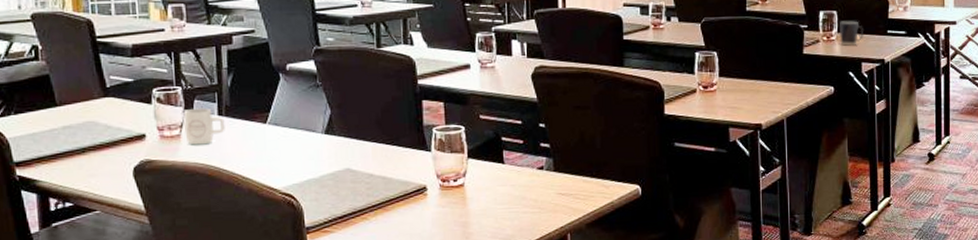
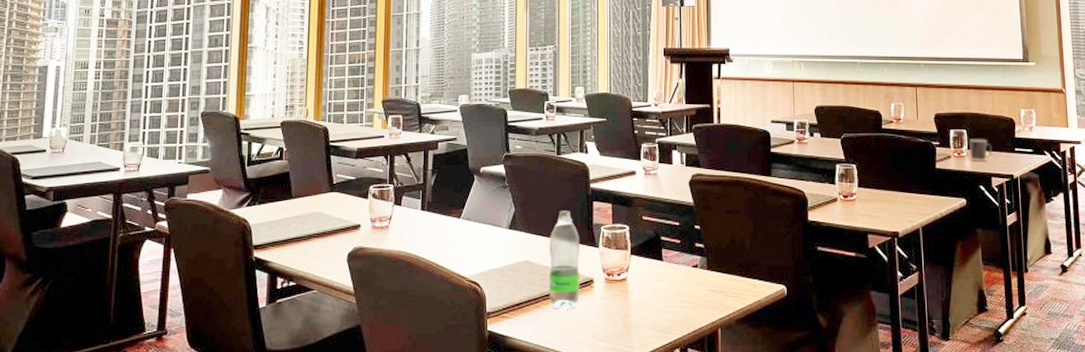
mug: present [183,107,225,145] -> none [392,203,426,235]
bottle: none [374,111,412,221] -> present [548,210,580,309]

